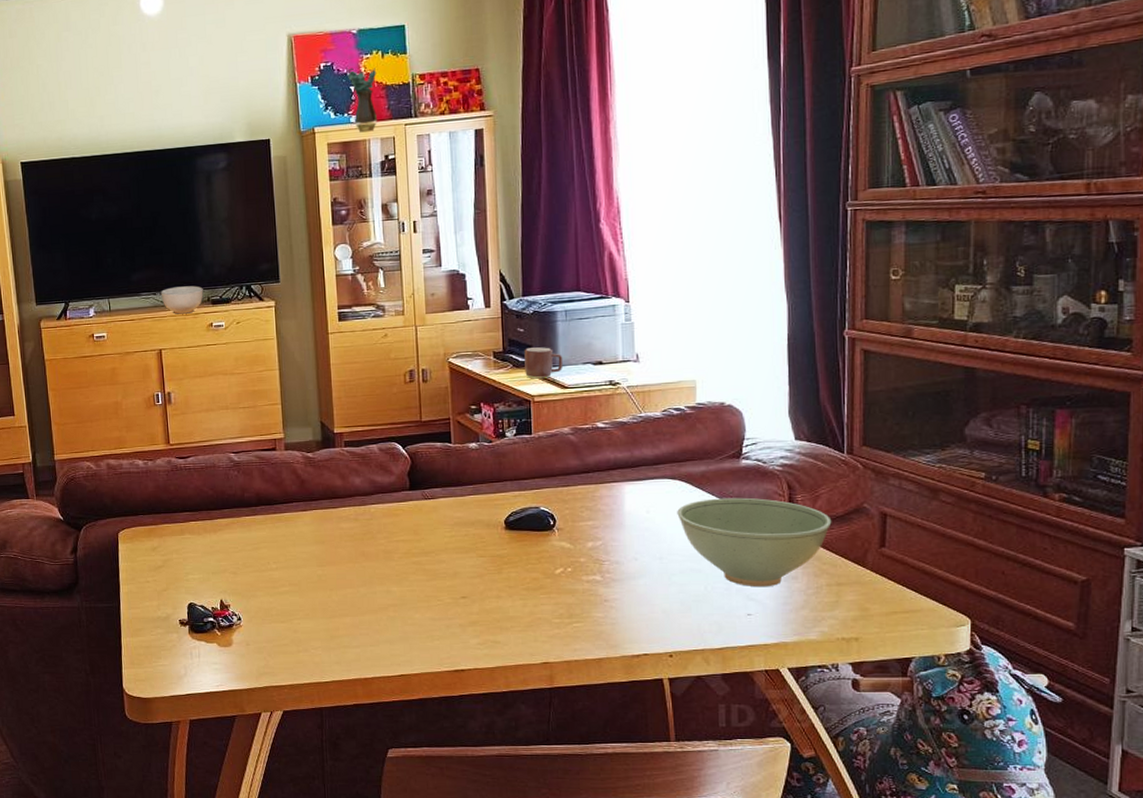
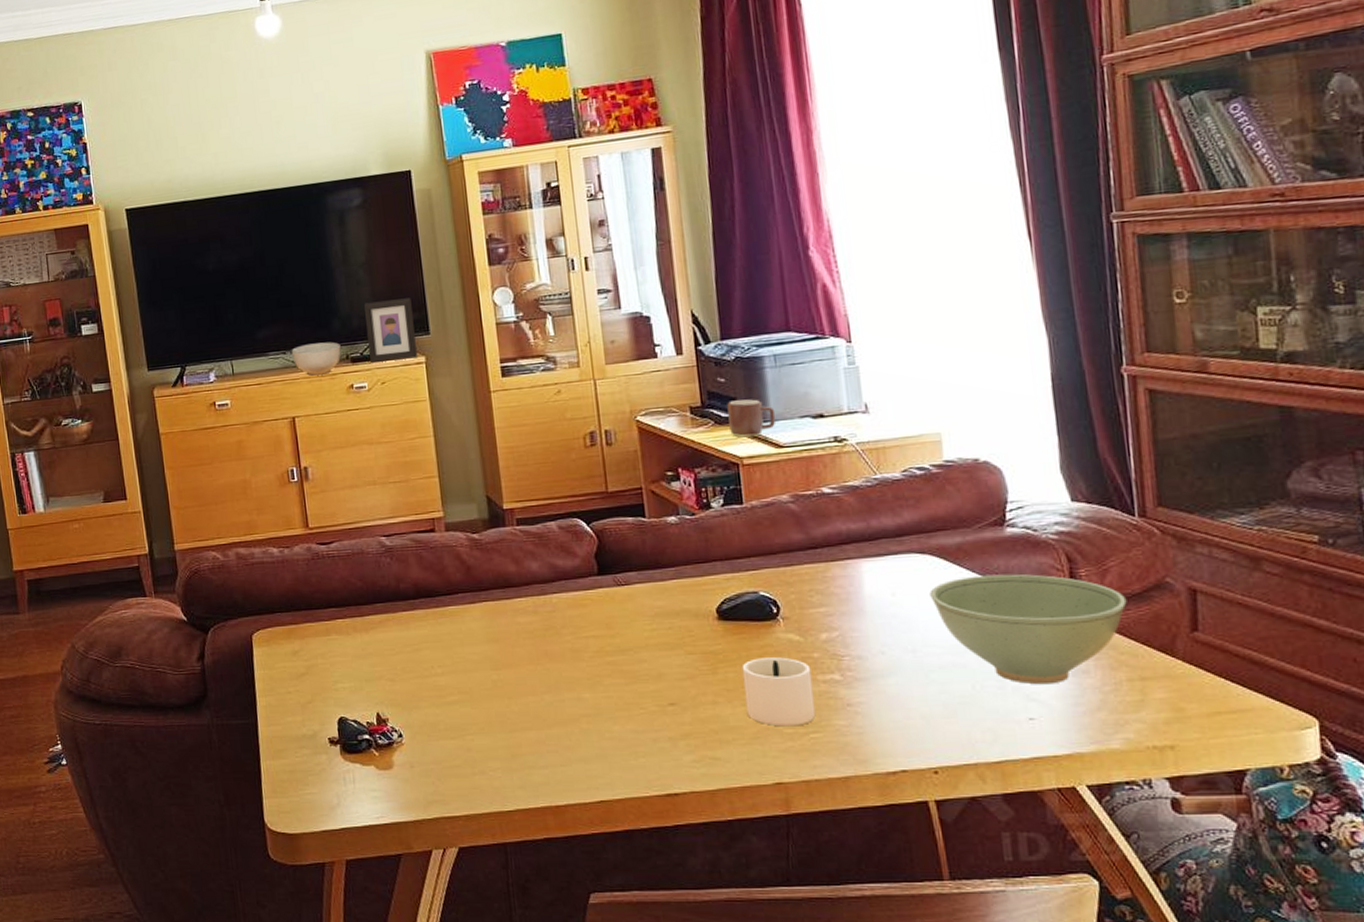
picture frame: none [225,250,268,306] -> present [364,298,417,364]
vase: present [346,67,378,133] -> none [495,84,536,158]
candle: none [522,561,579,617] -> present [742,657,816,727]

